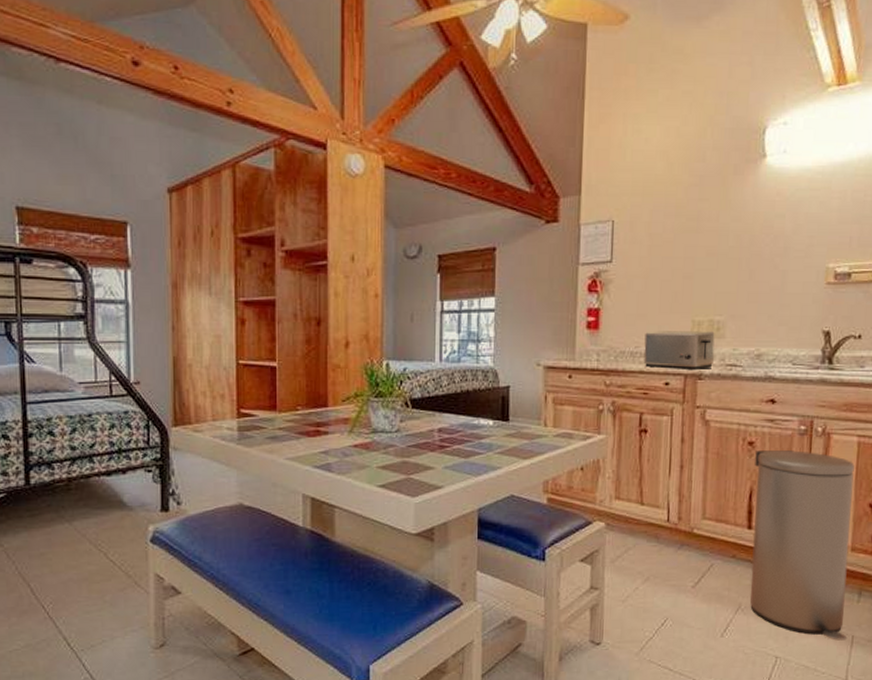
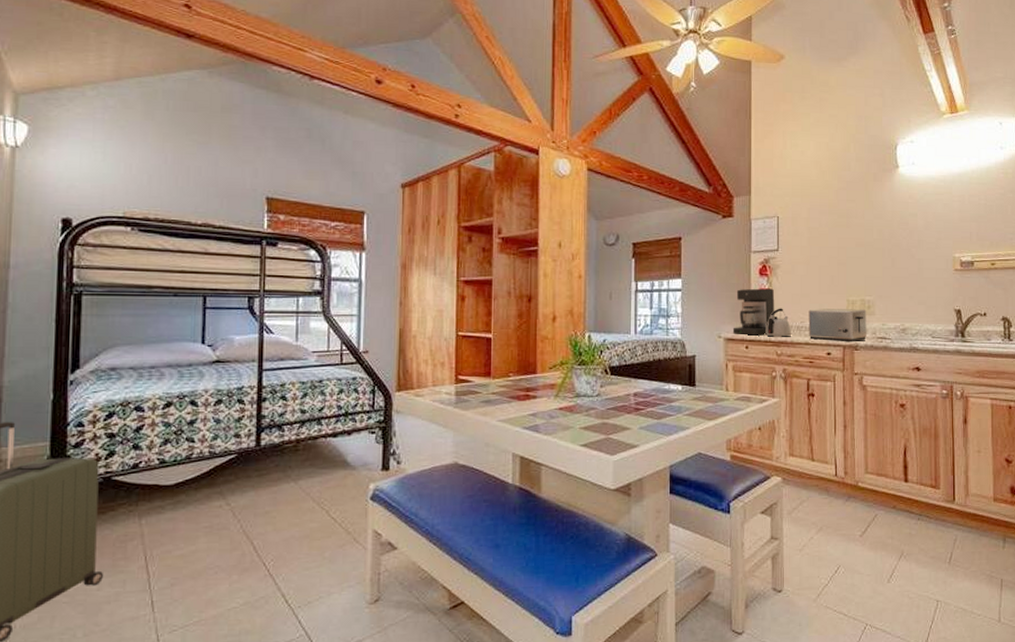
coffee maker: none [554,307,605,363] -> present [732,288,775,336]
kettle: none [592,330,624,366] -> present [765,308,792,338]
pedal bin: present [749,450,855,641] -> none [907,412,997,584]

